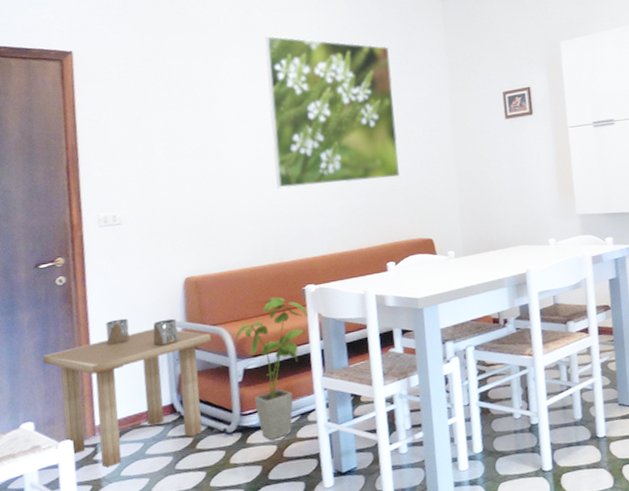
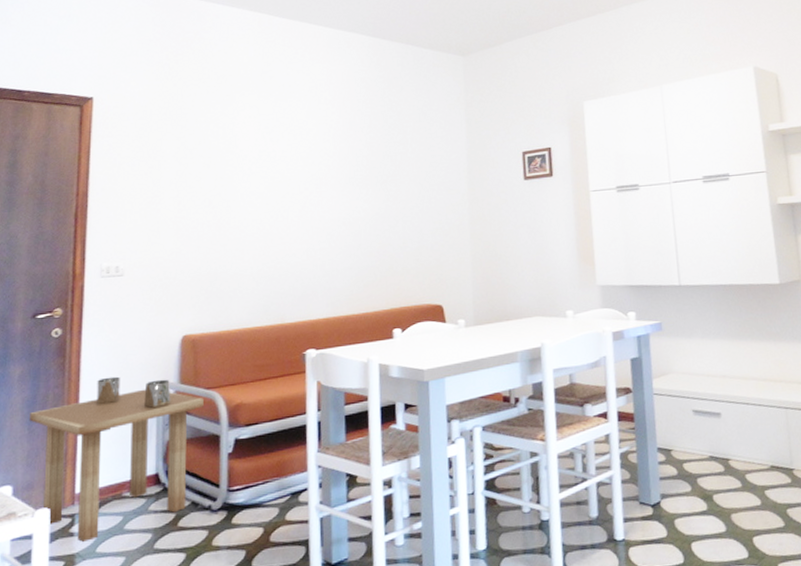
house plant: present [235,296,307,441] -> none [229,360,306,522]
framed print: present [265,36,400,188] -> none [282,87,412,245]

